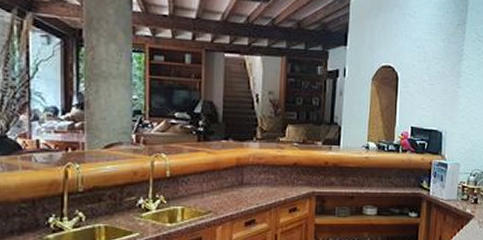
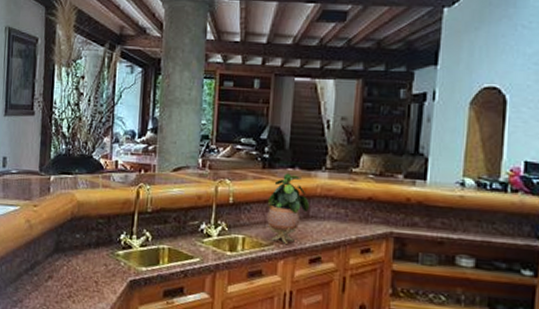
potted plant: none [204,145,243,210] -> present [267,173,309,244]

